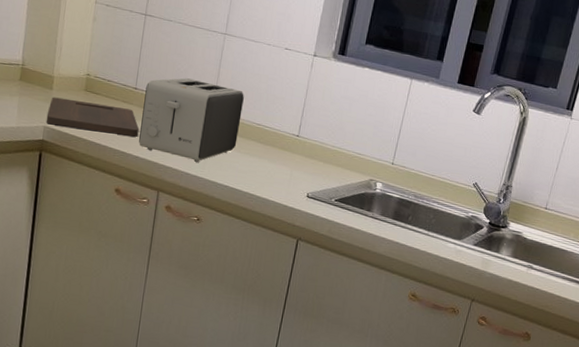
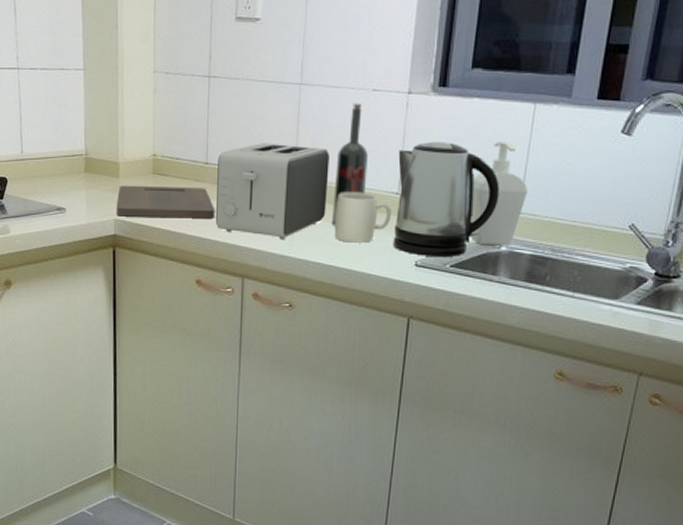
wine bottle: none [240,57,277,155] -> present [331,103,368,225]
mug: none [242,128,291,174] -> present [334,192,391,243]
kettle: none [290,97,379,193] -> present [393,141,499,258]
soap bottle: none [353,105,400,189] -> present [470,141,527,246]

